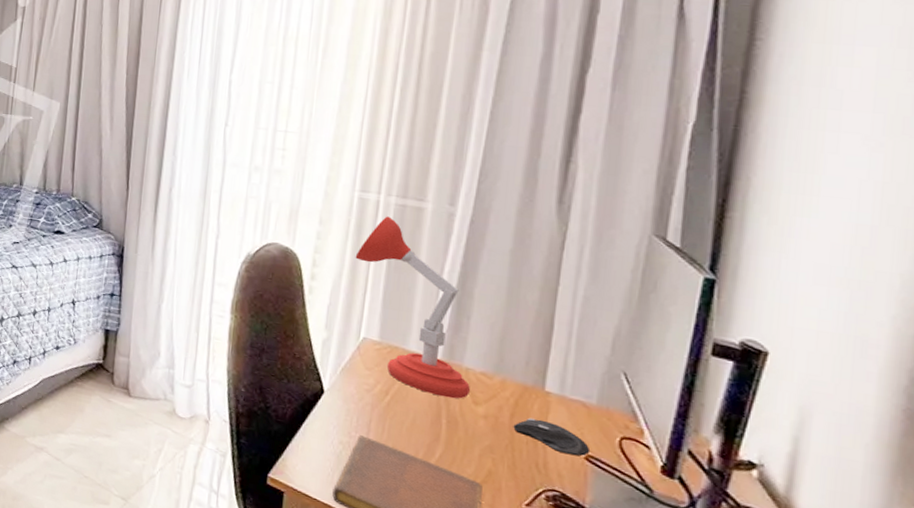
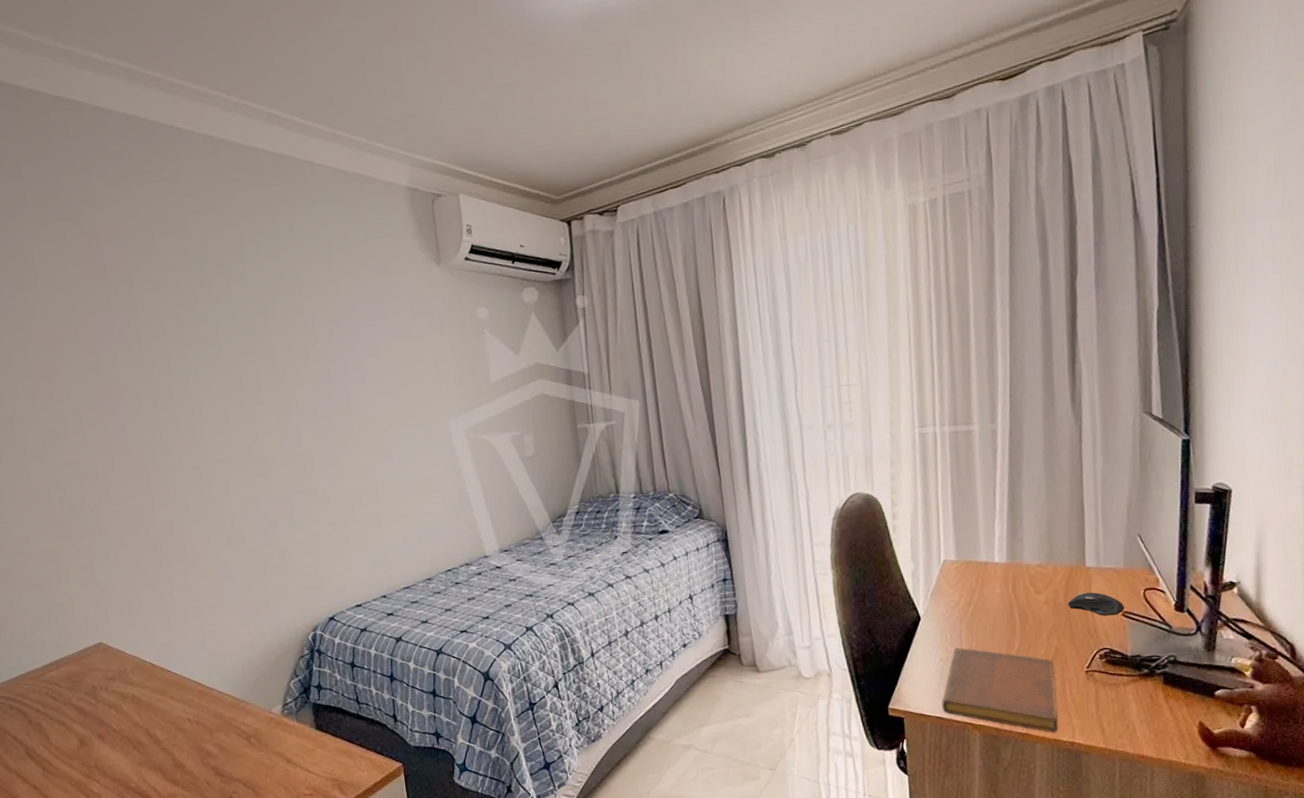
desk lamp: present [355,216,470,399] -> none [925,445,1032,595]

